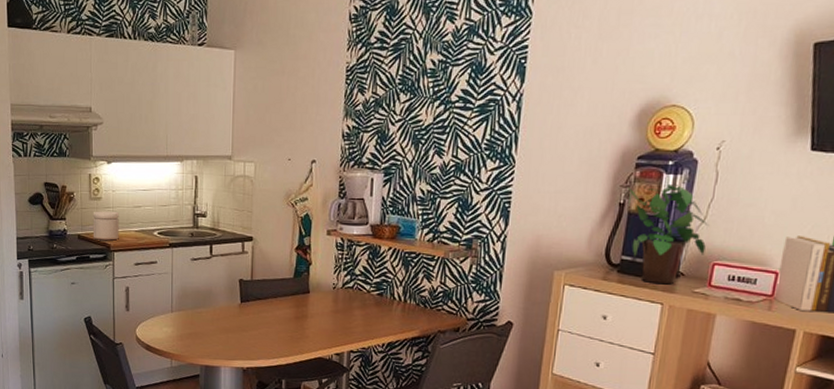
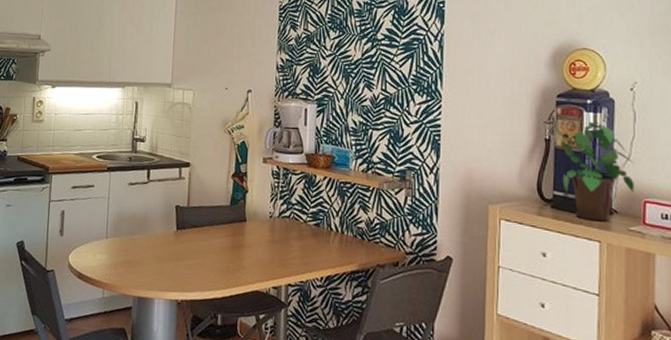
jar: present [93,211,119,241] -> none [32,133,60,163]

